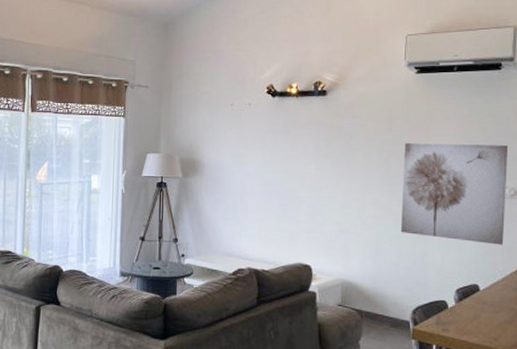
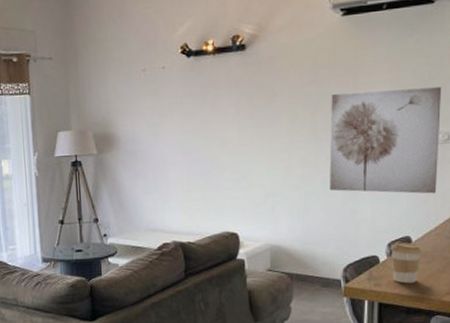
coffee cup: none [459,289,489,332] -> present [390,241,422,284]

